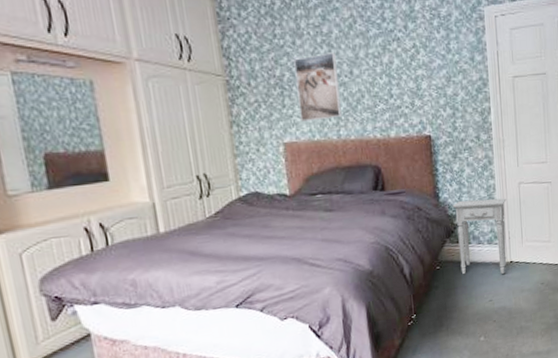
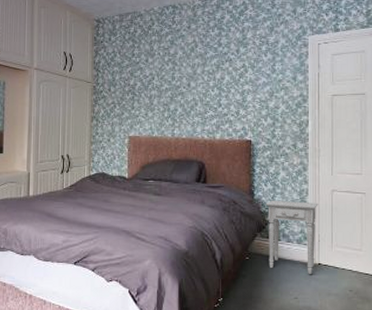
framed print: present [294,52,342,122] -> none [144,69,178,121]

